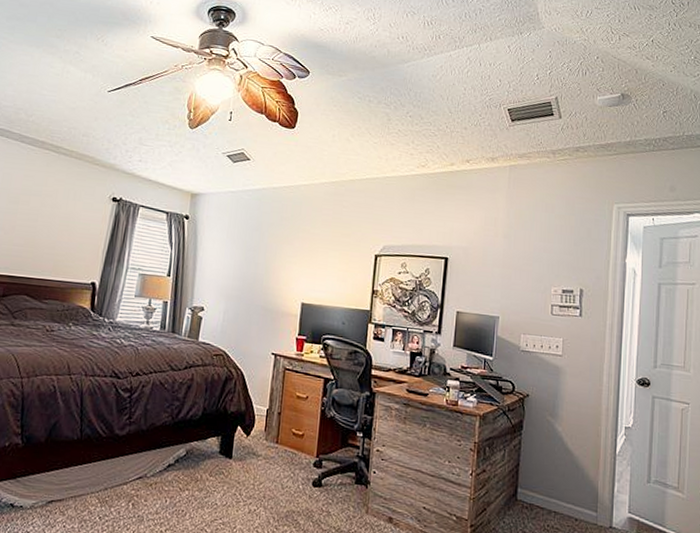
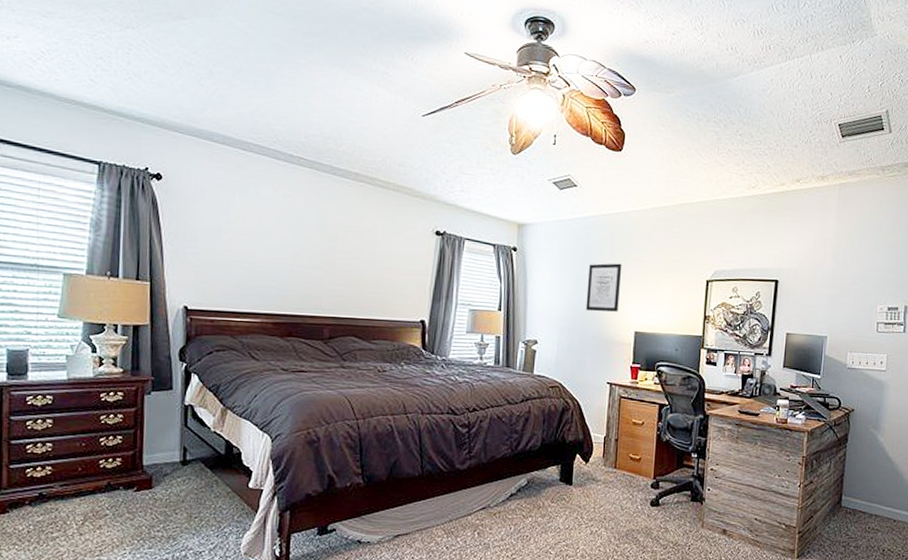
wall art: none [253,234,291,283] -> present [586,263,622,312]

